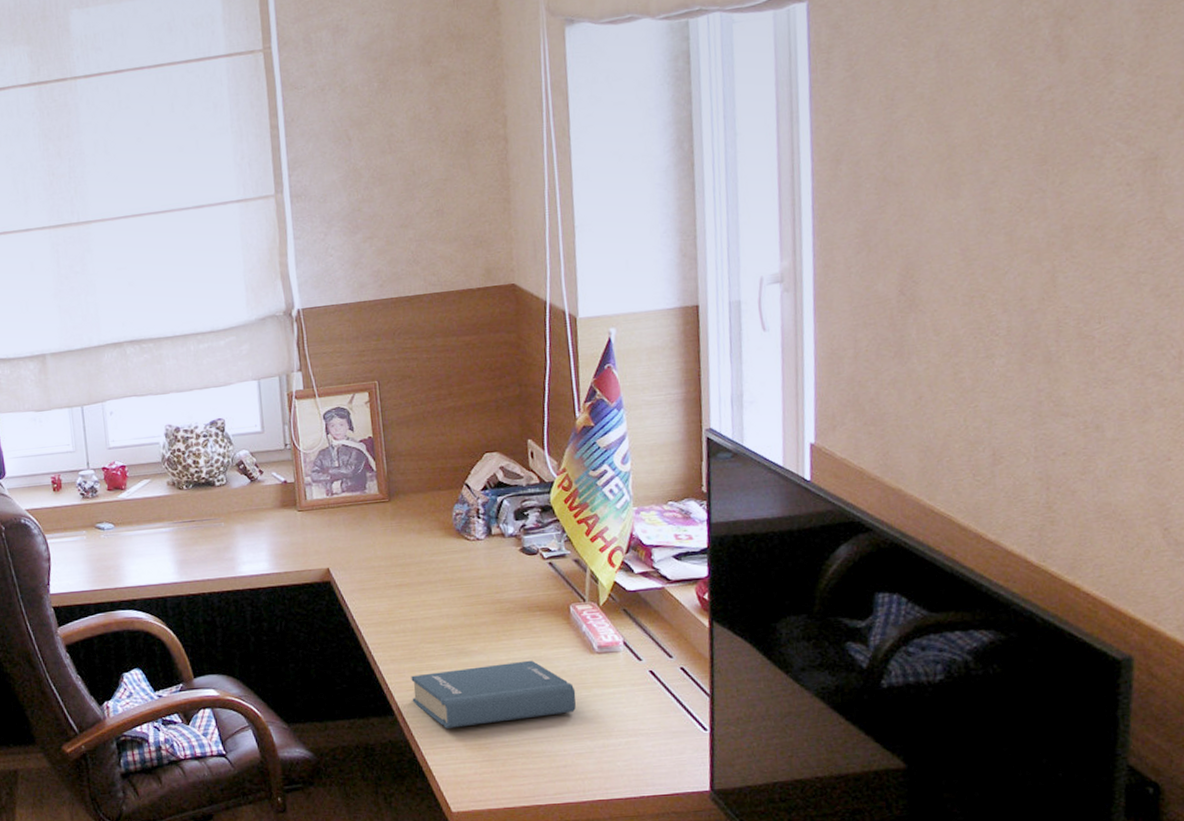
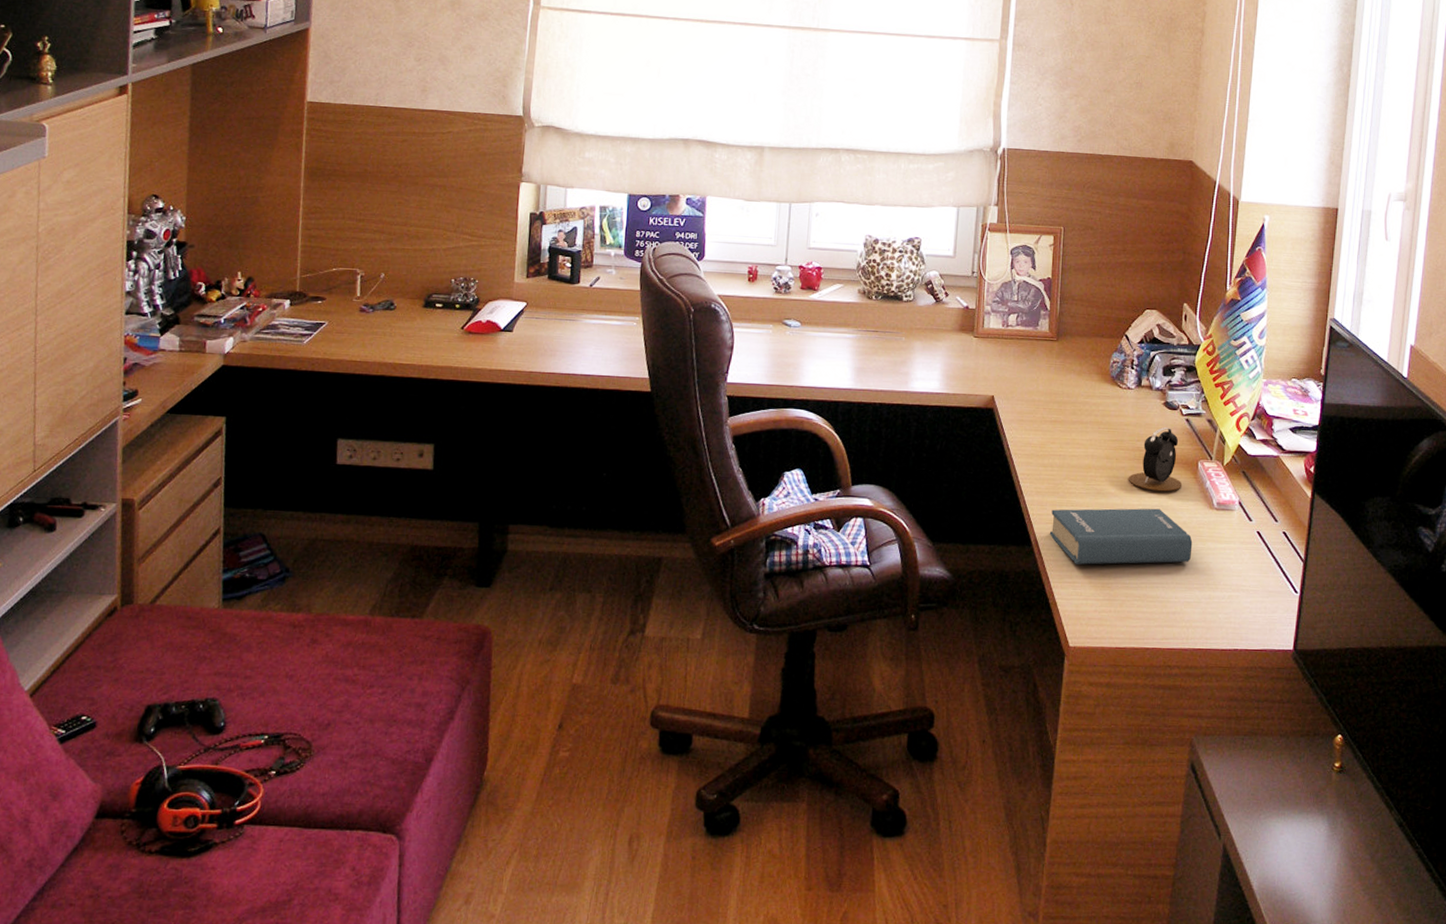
alarm clock: none [492,574,555,643] -> present [1129,427,1183,492]

